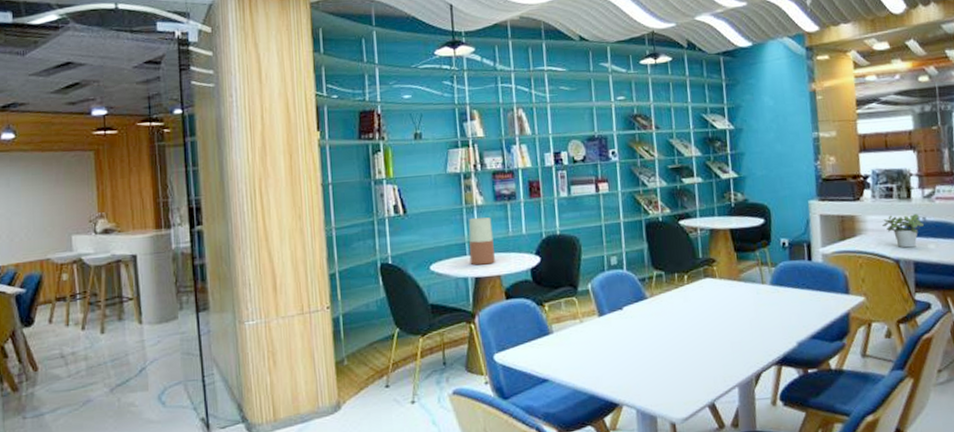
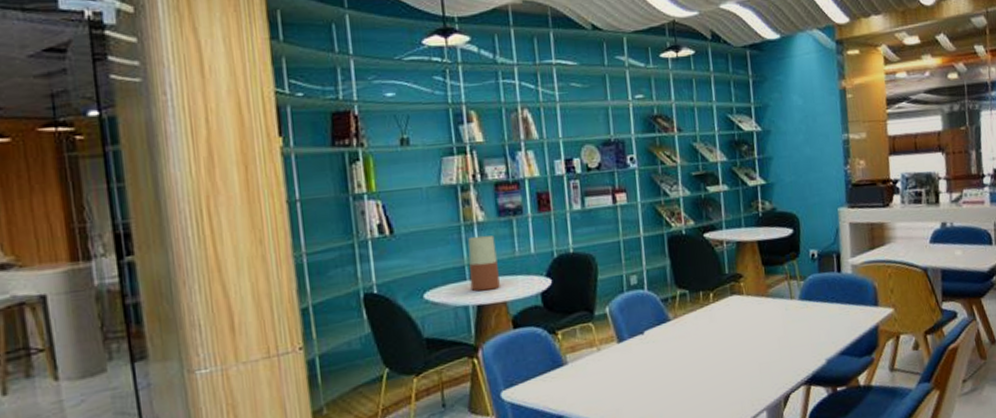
potted plant: present [882,214,924,248] -> none [911,219,951,256]

